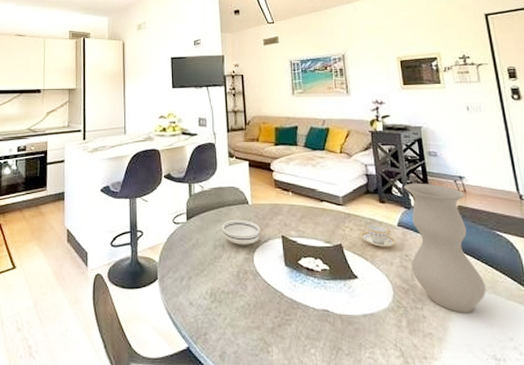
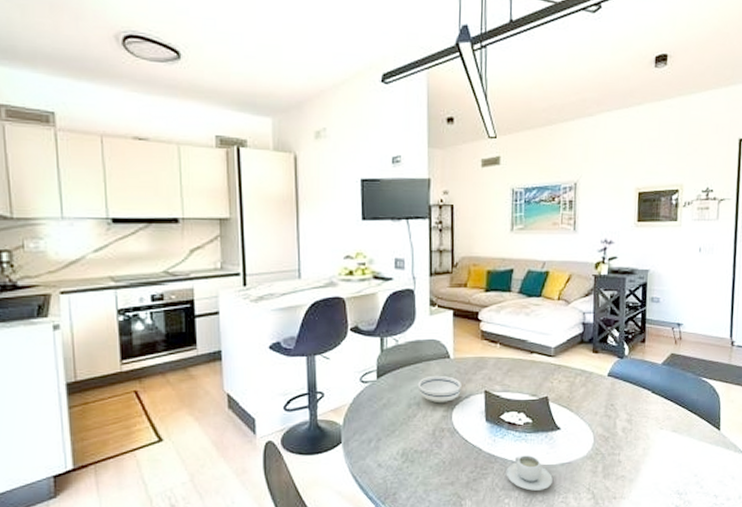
teacup: none [309,303,357,342] -> present [506,455,553,491]
teacup: present [360,224,396,247] -> none [568,375,604,398]
vase: present [404,184,487,313] -> none [614,332,683,456]

